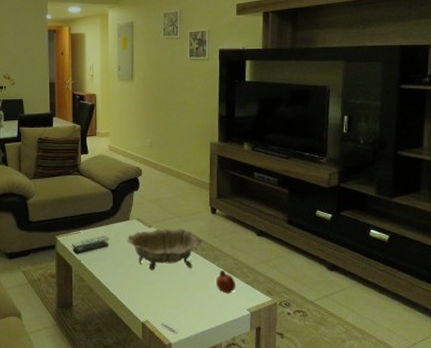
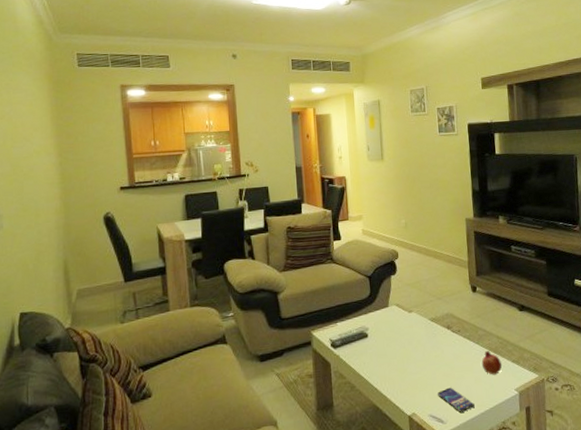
decorative bowl: present [127,228,202,271] -> none [387,310,465,359]
smartphone: none [171,301,206,325] -> present [438,387,475,413]

